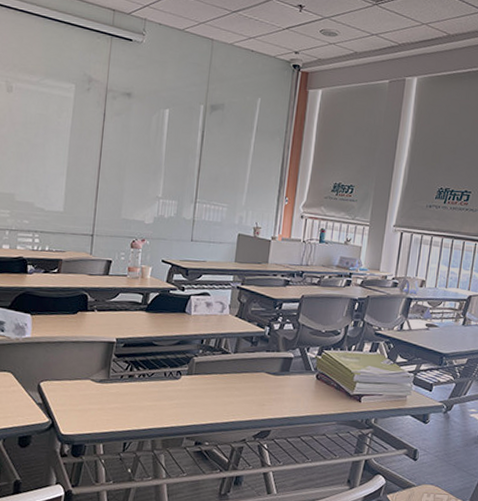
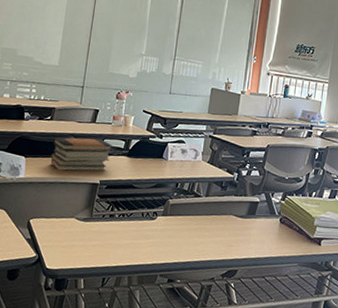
book stack: none [60,292,129,329] -> present [50,137,112,171]

